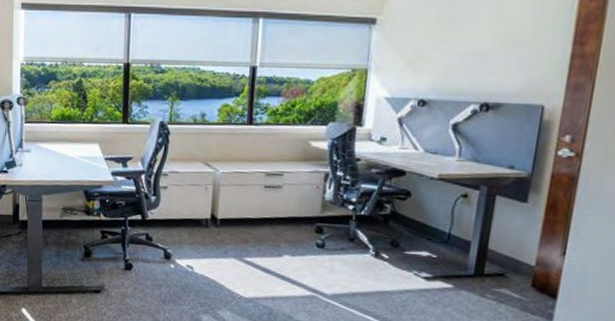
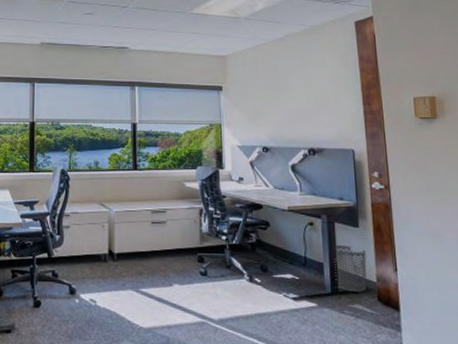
waste bin: none [479,221,530,276] -> present [333,244,367,292]

